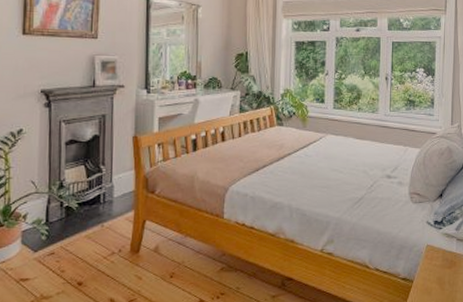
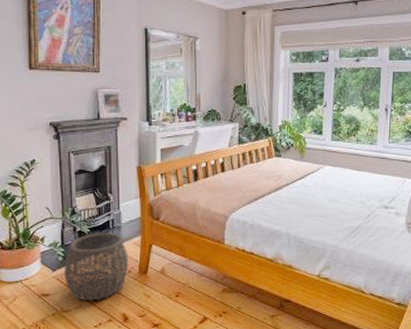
woven basket: none [46,208,120,285] -> present [63,233,129,301]

